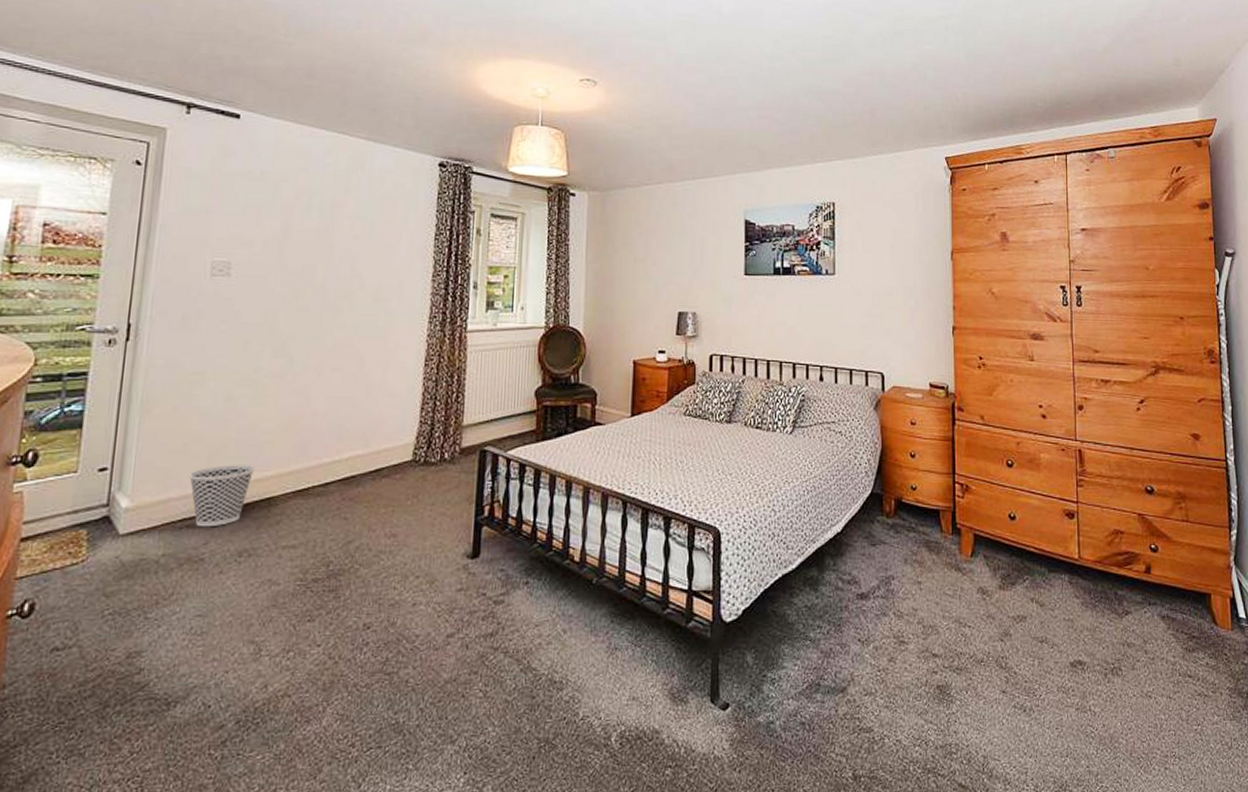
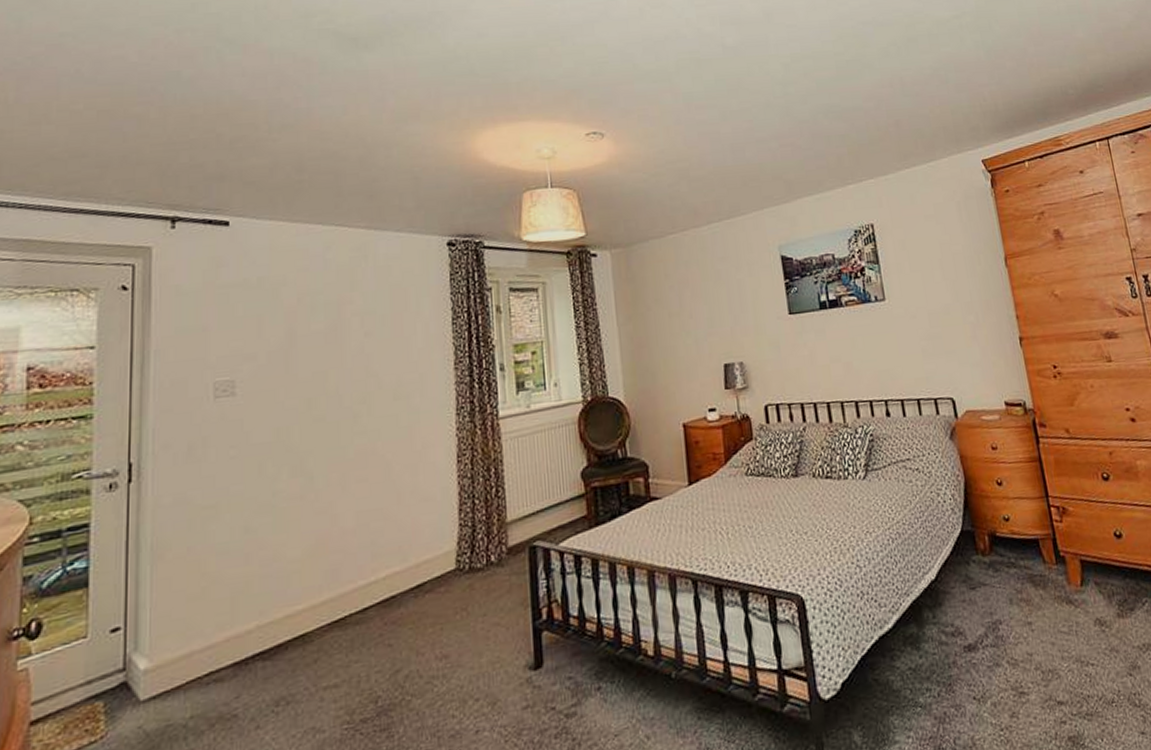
wastebasket: present [189,465,255,527] -> none [212,600,284,679]

